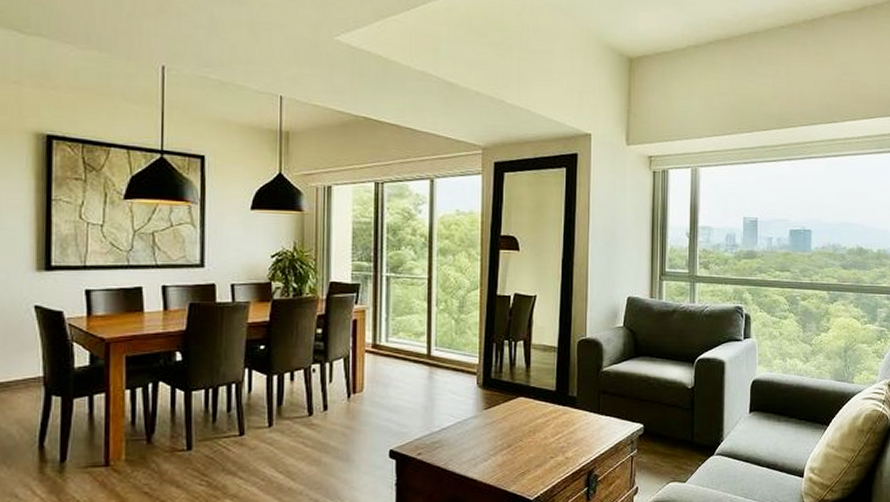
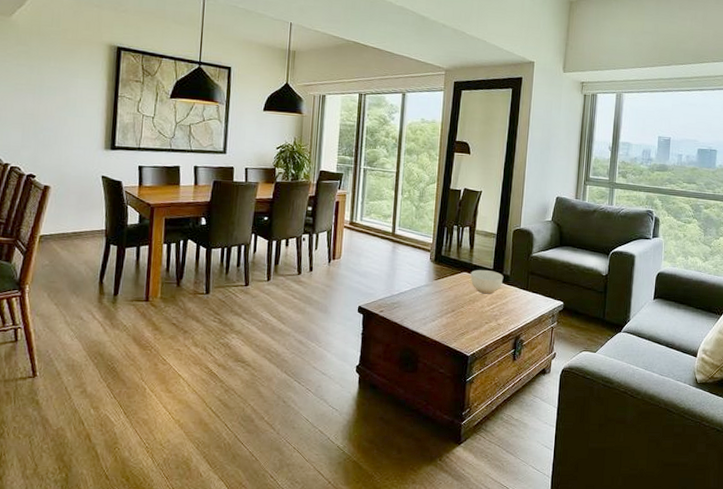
bowl: none [528,391,570,422] -> present [470,269,504,294]

